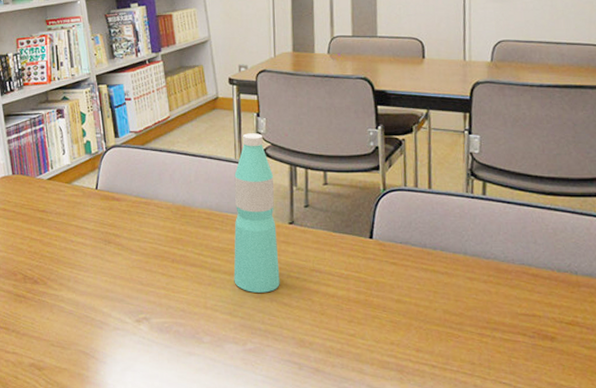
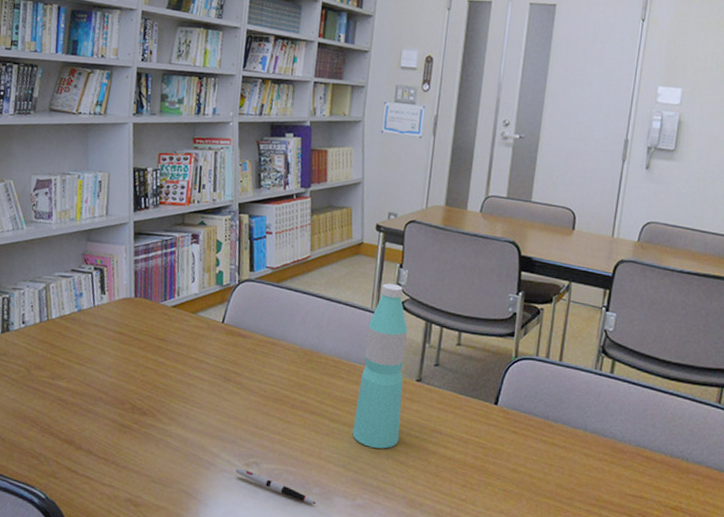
pen: none [128,325,209,353] -> present [235,468,317,505]

